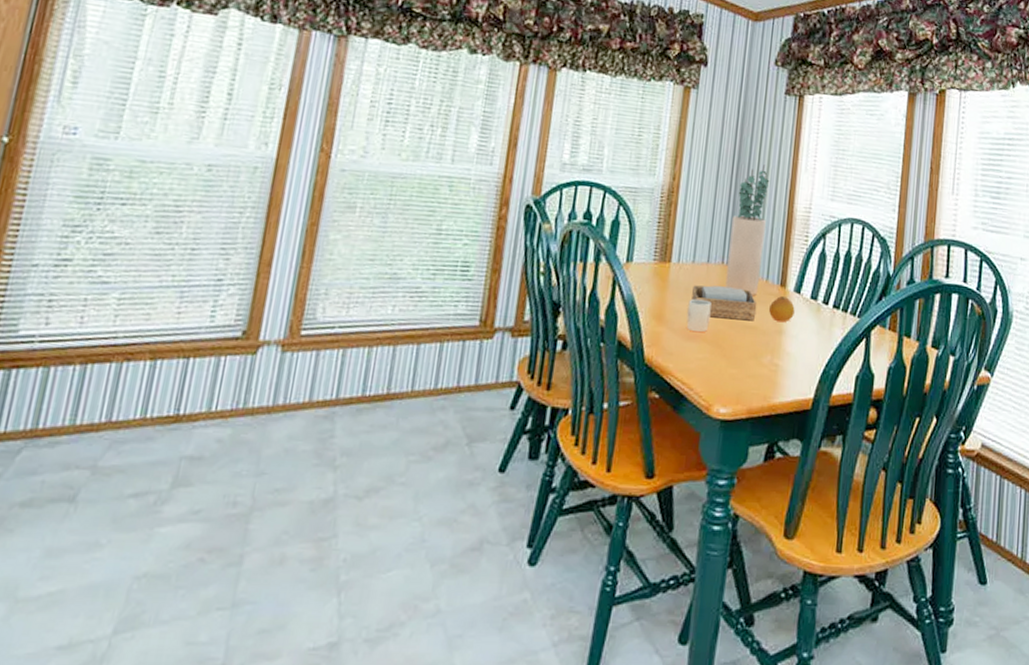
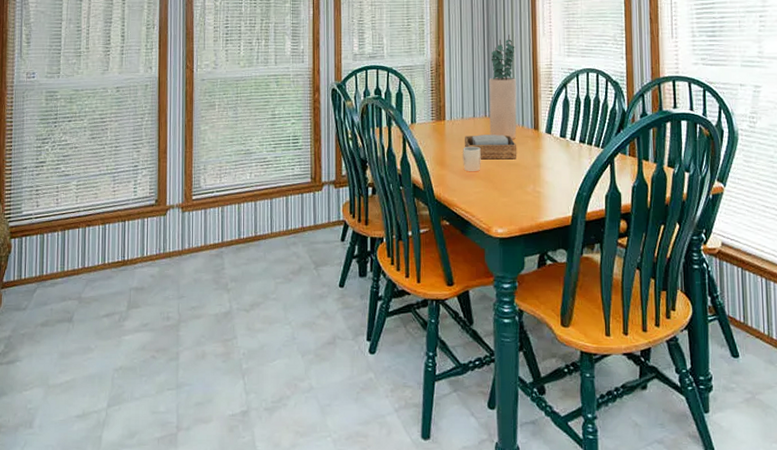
fruit: present [769,296,795,322] -> none [527,138,548,157]

